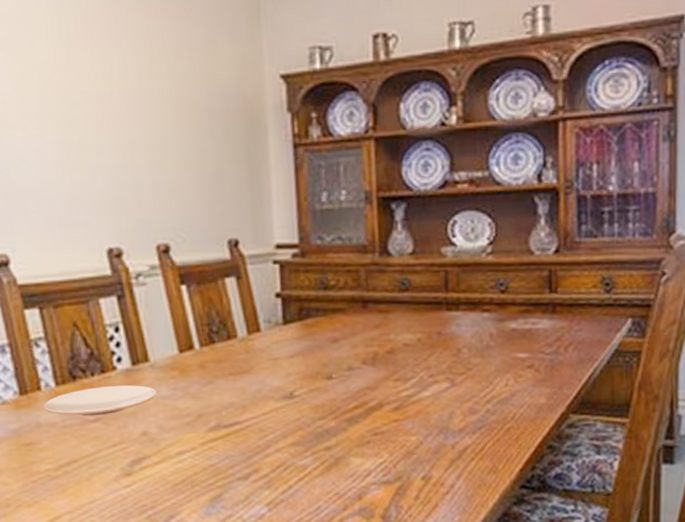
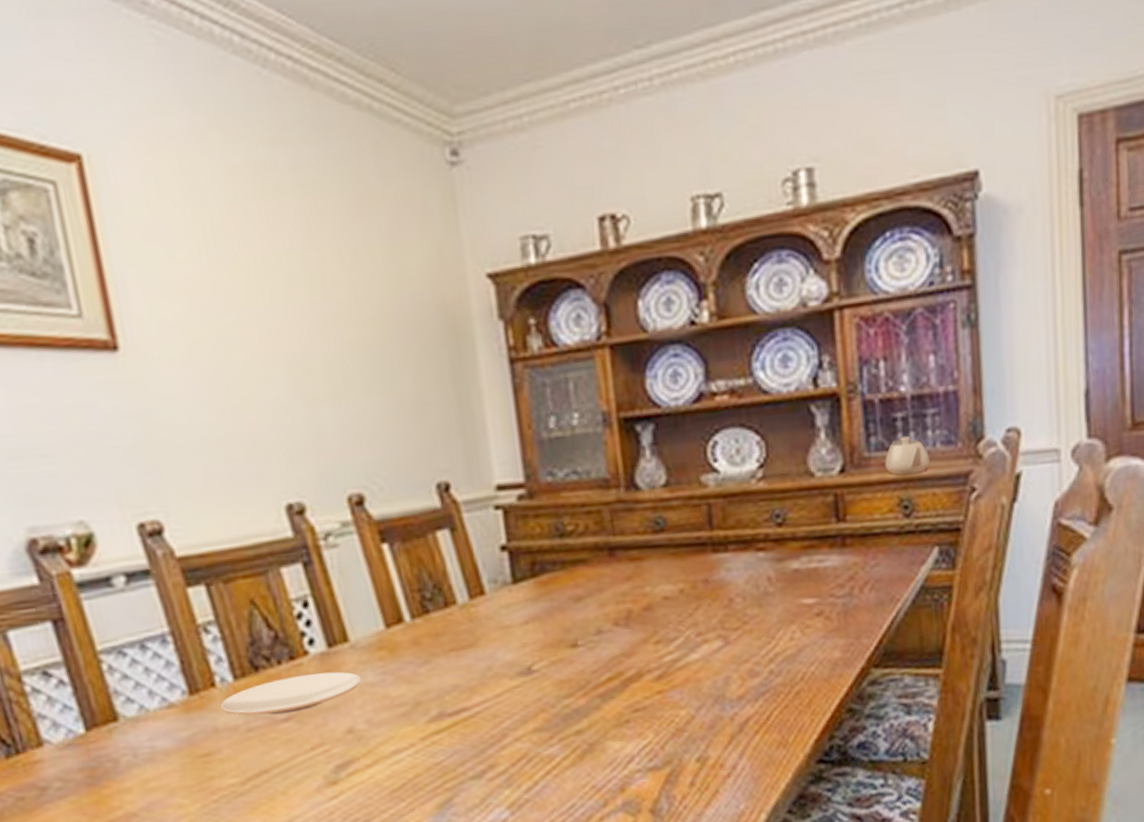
teapot: none [591,227,630,259] -> present [884,436,931,476]

